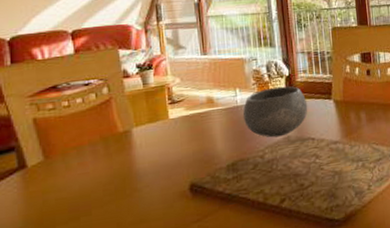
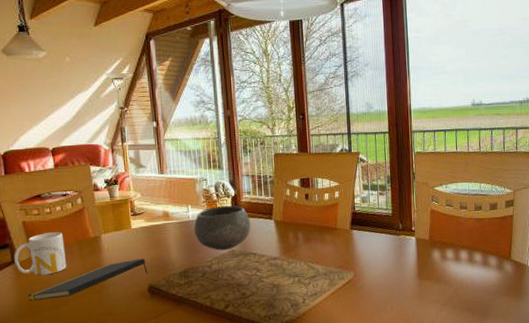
mug: none [21,128,89,183] -> present [14,232,67,276]
notepad: none [40,152,189,215] -> present [29,258,148,302]

